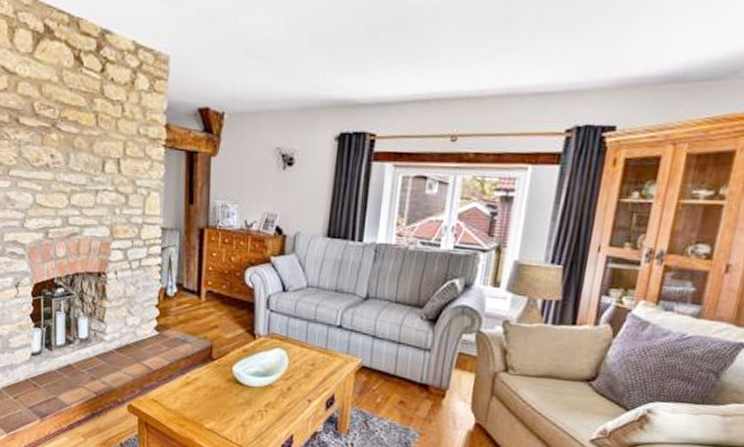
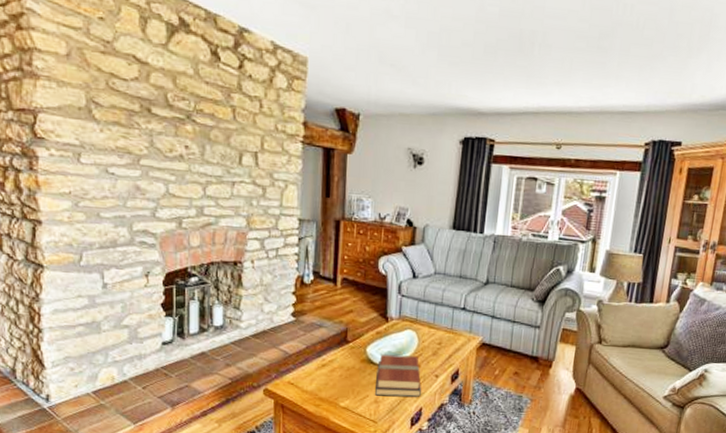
books: none [242,374,293,423] -> present [375,354,422,397]

